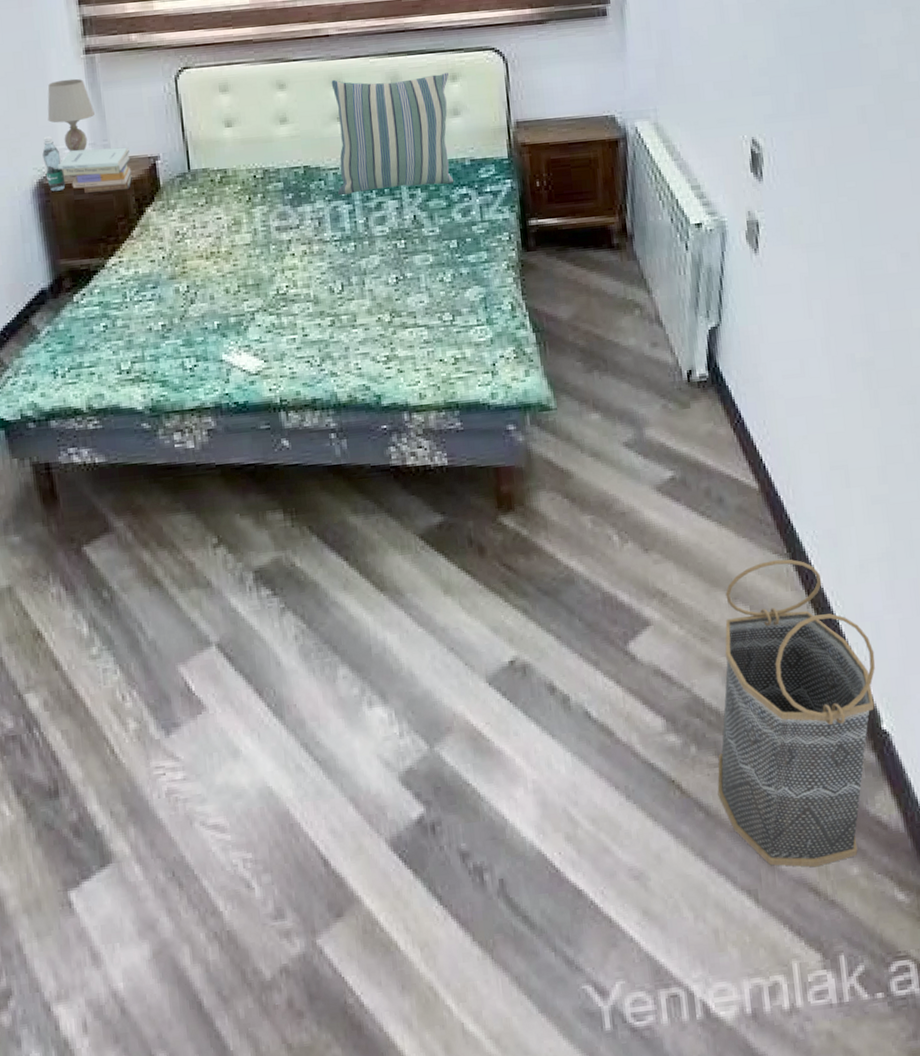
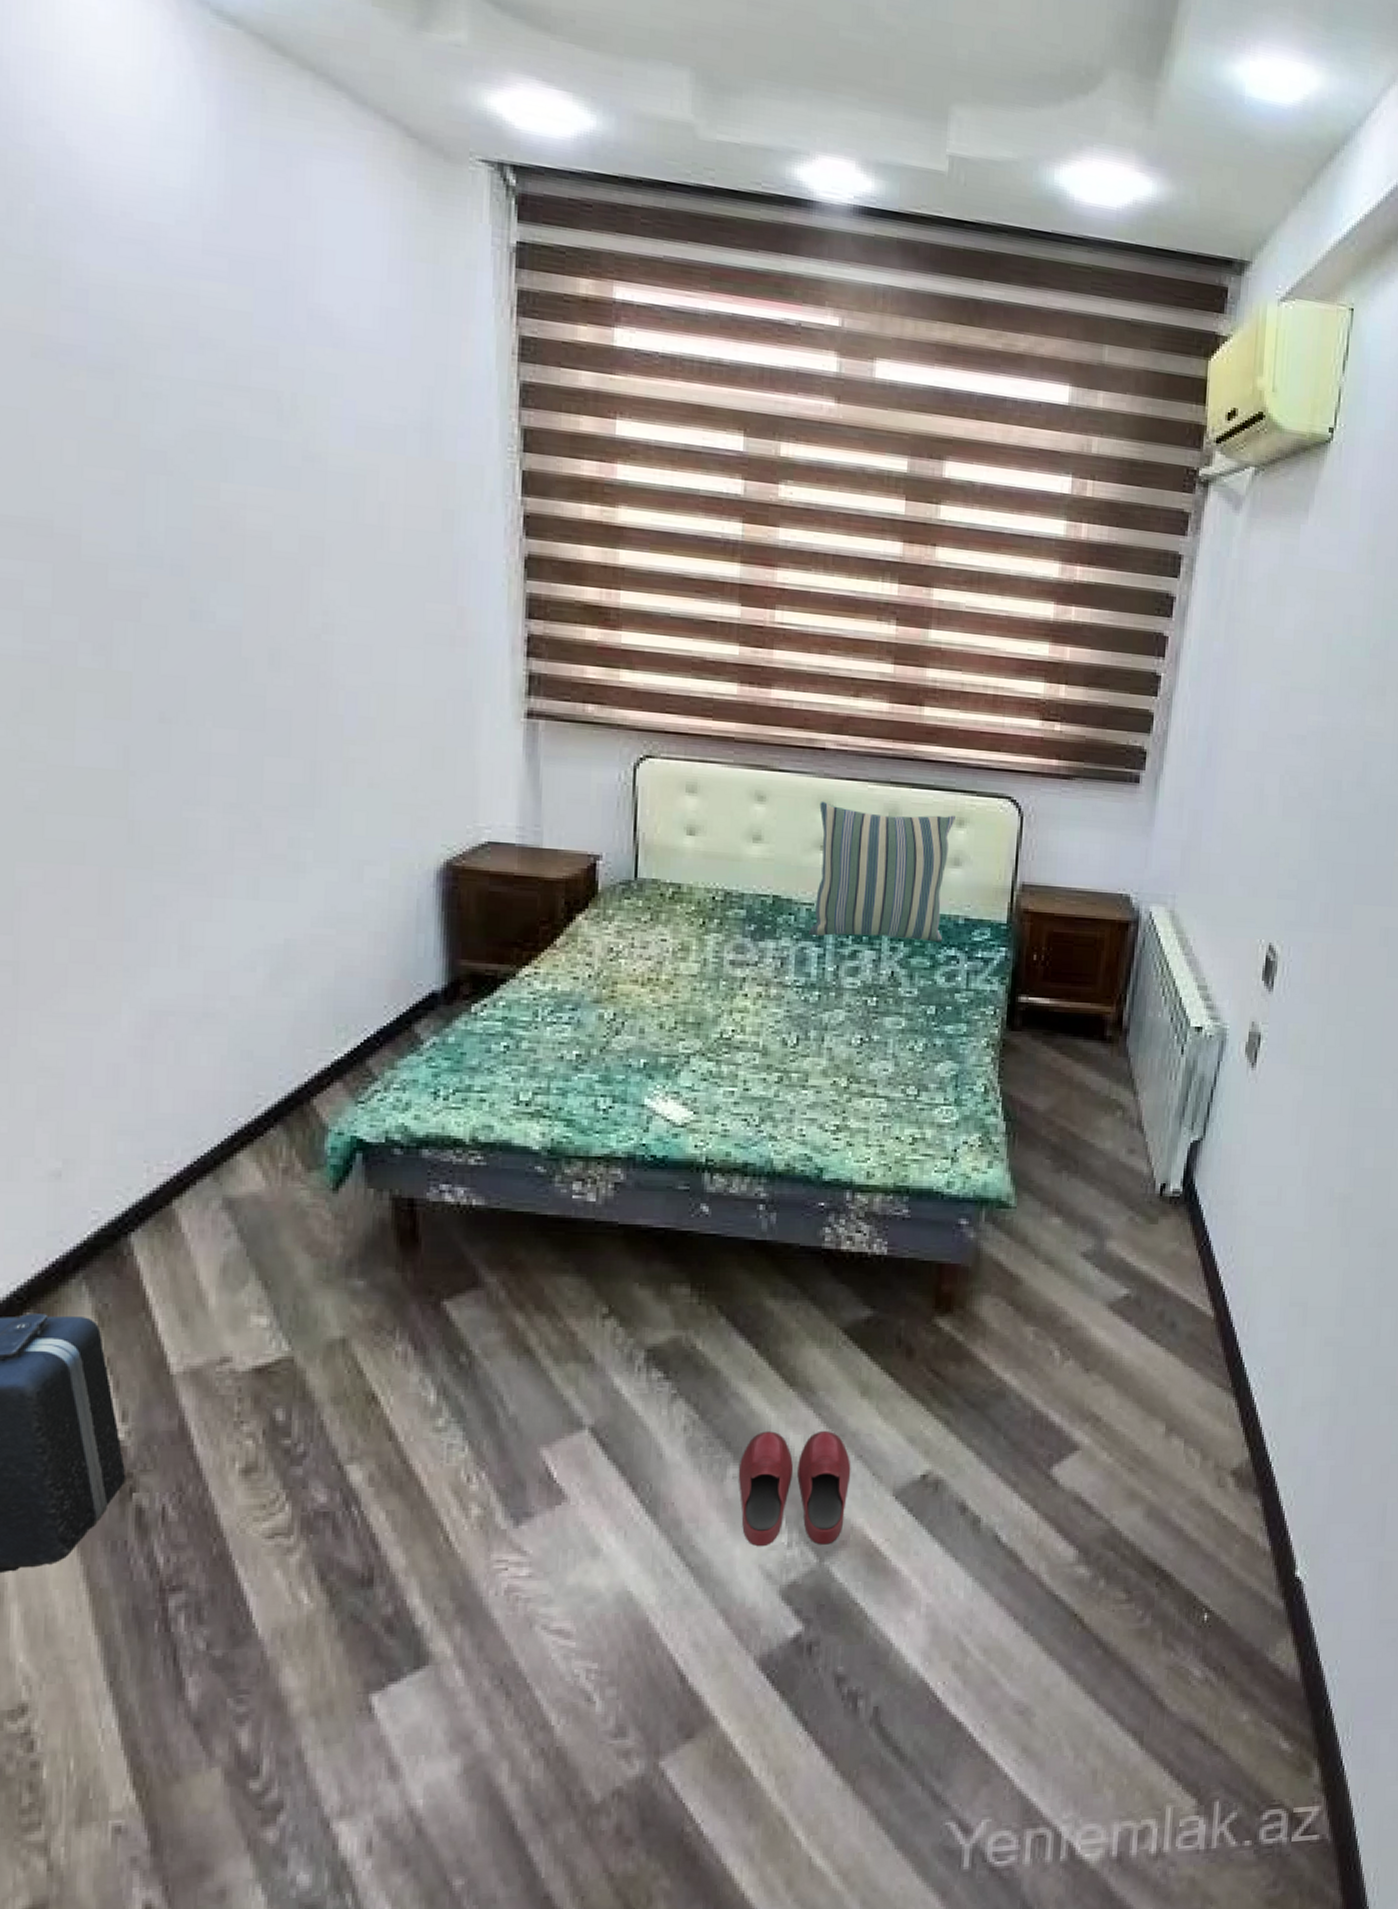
bottle: present [42,136,66,192] -> none [455,809,481,878]
table lamp: present [47,78,95,177] -> none [468,744,529,864]
books: present [58,147,133,194] -> none [473,830,567,890]
slippers: none [347,628,446,738] -> present [739,1430,851,1546]
basket: present [717,559,875,867] -> none [1119,1394,1301,1712]

